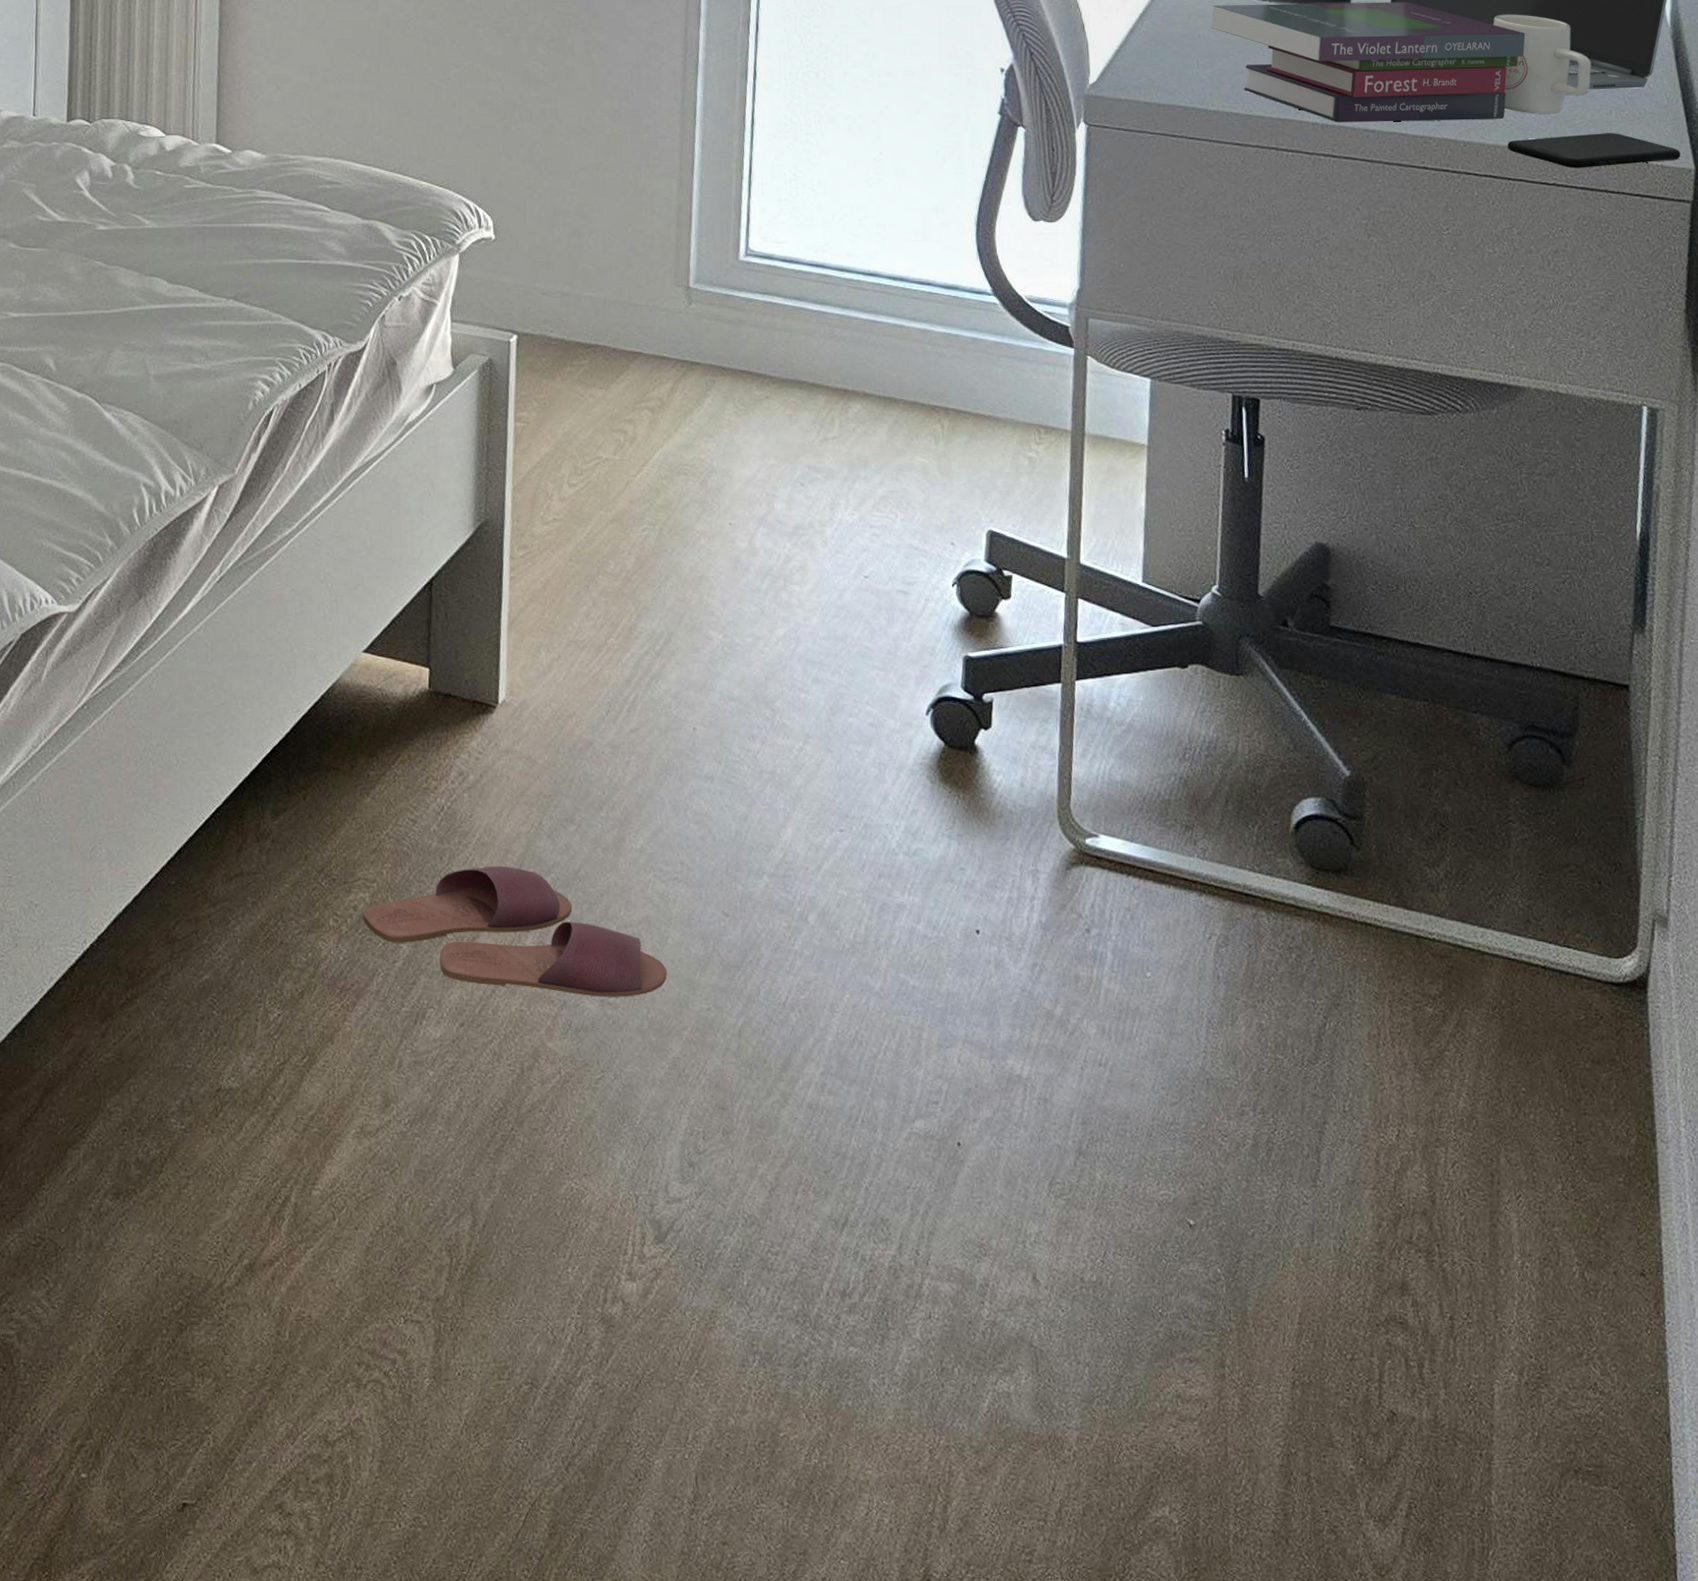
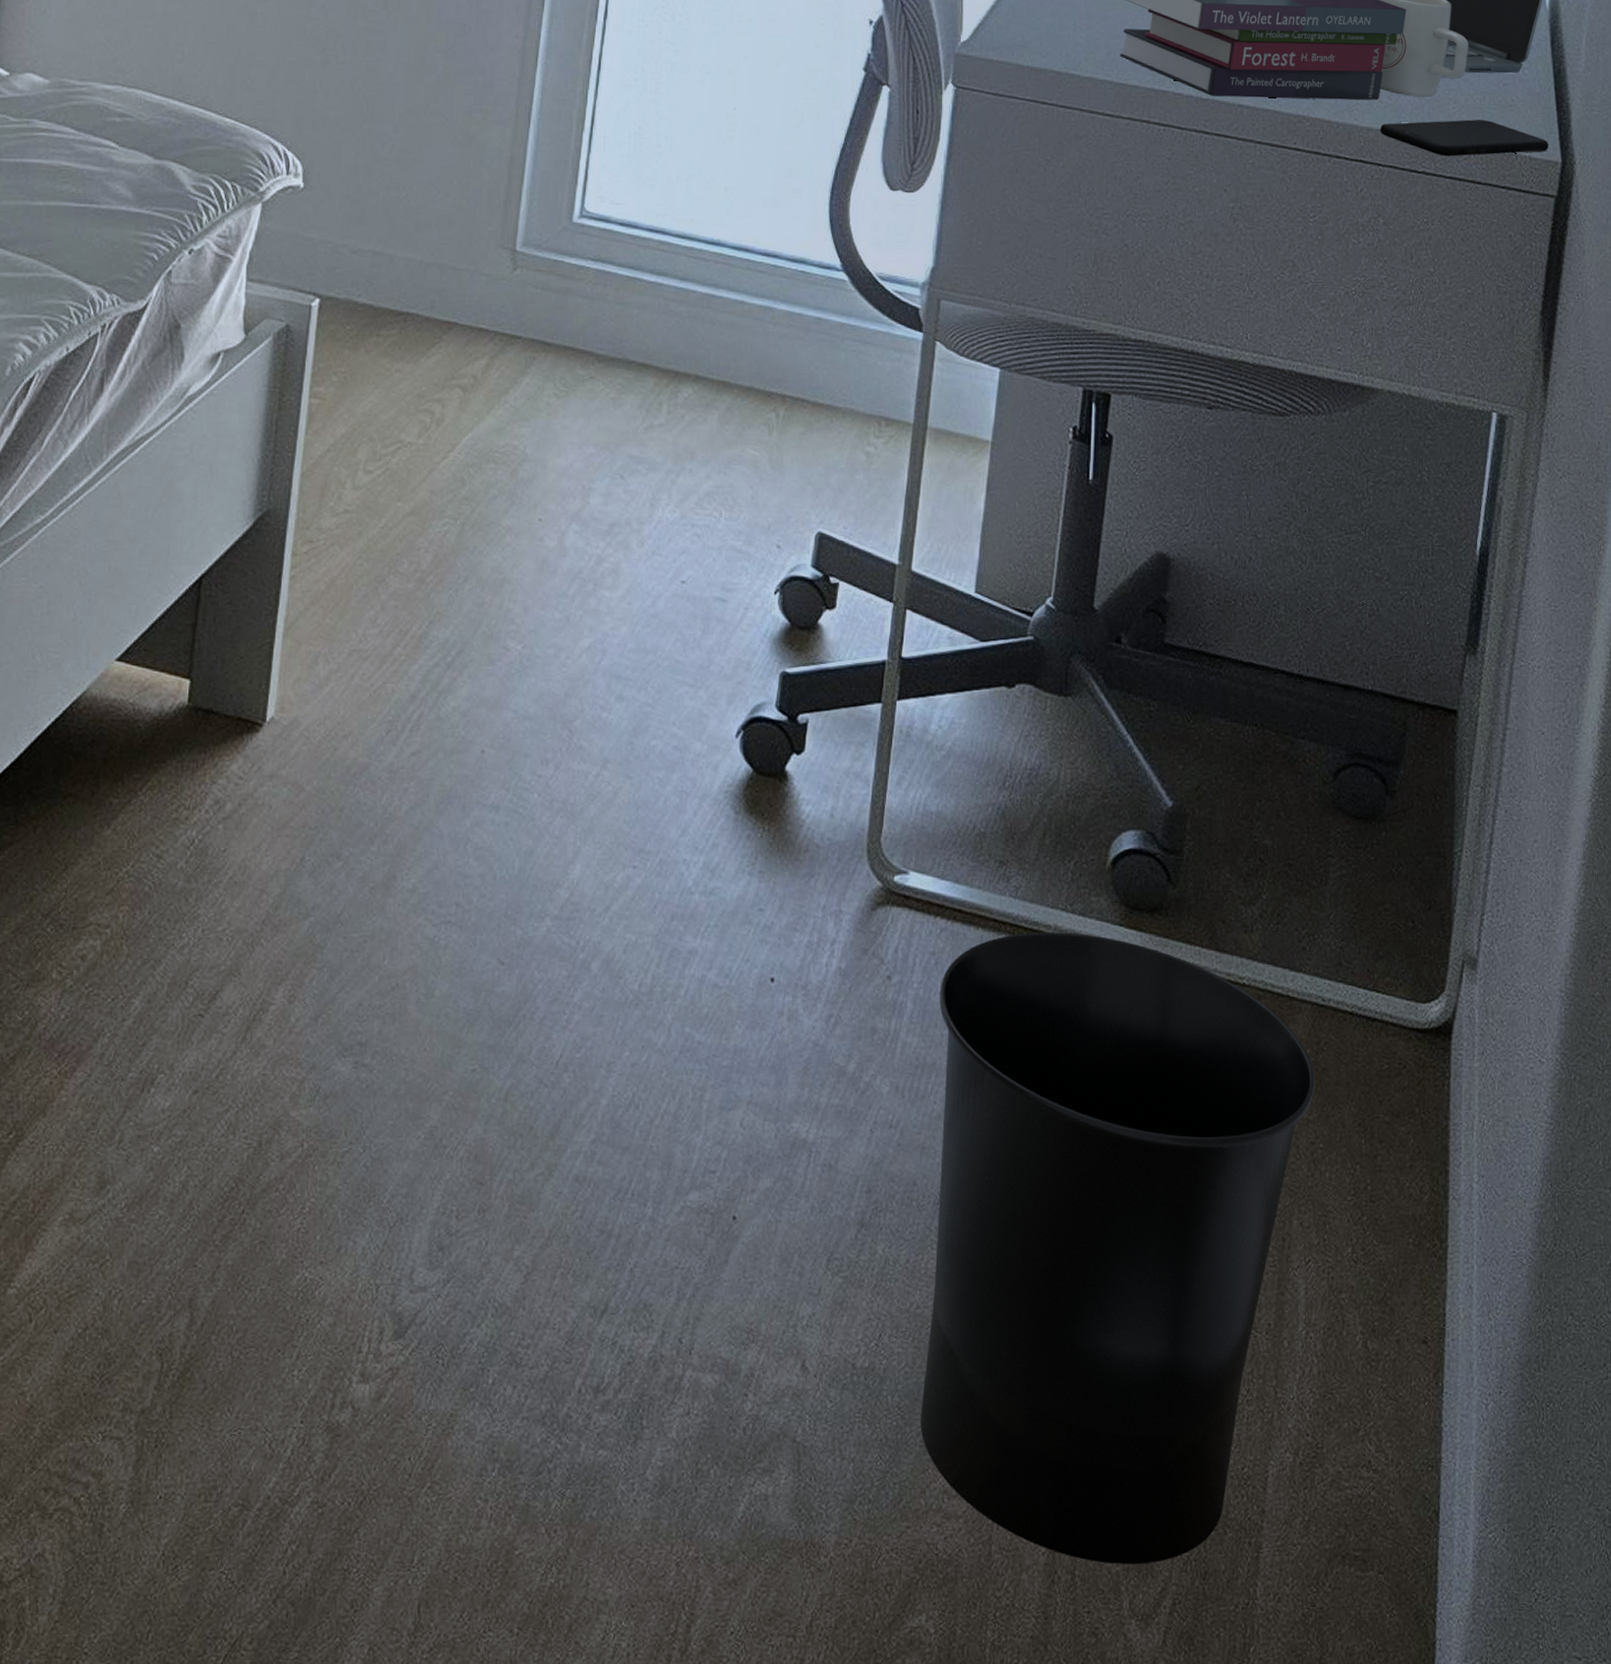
slippers: present [362,866,667,997] -> none [91,908,431,1058]
waste bin: none [1137,891,1513,1469] -> present [920,932,1316,1565]

